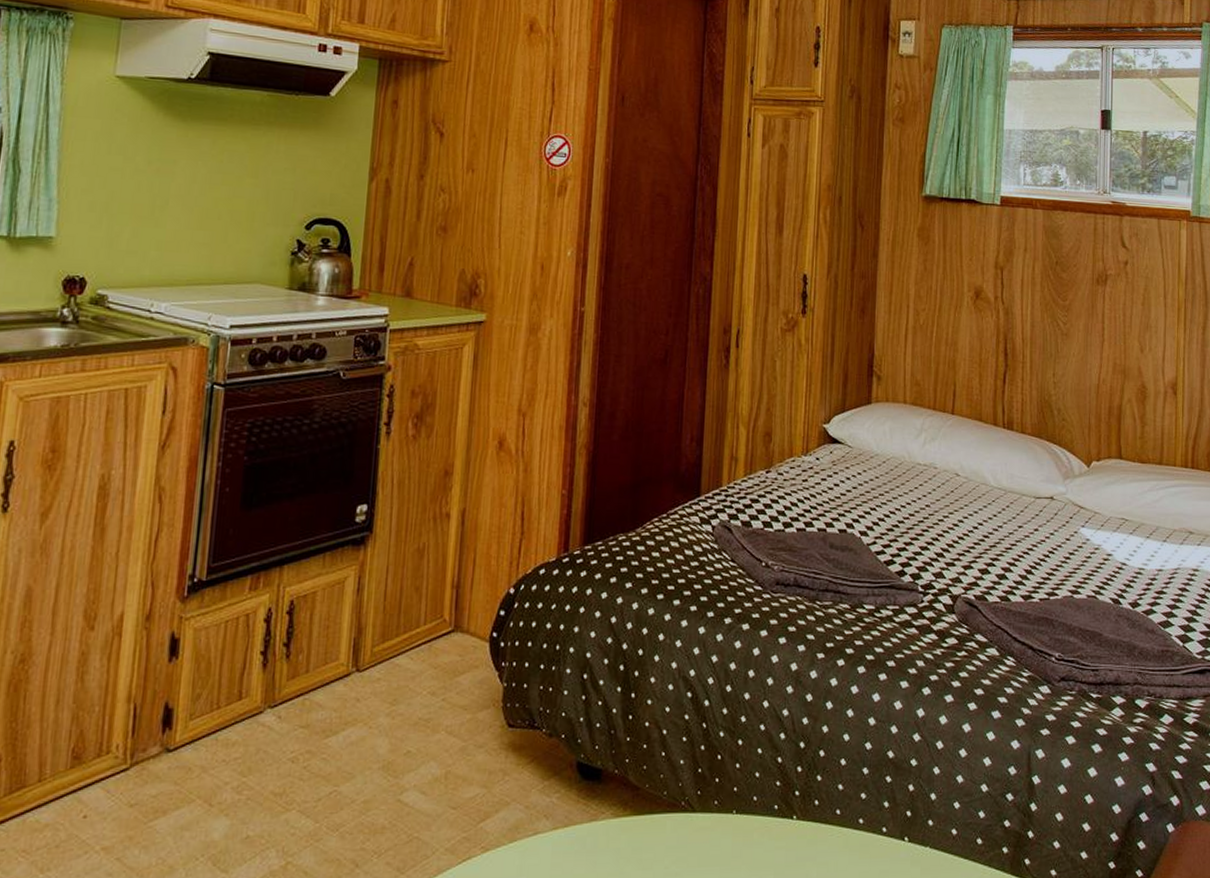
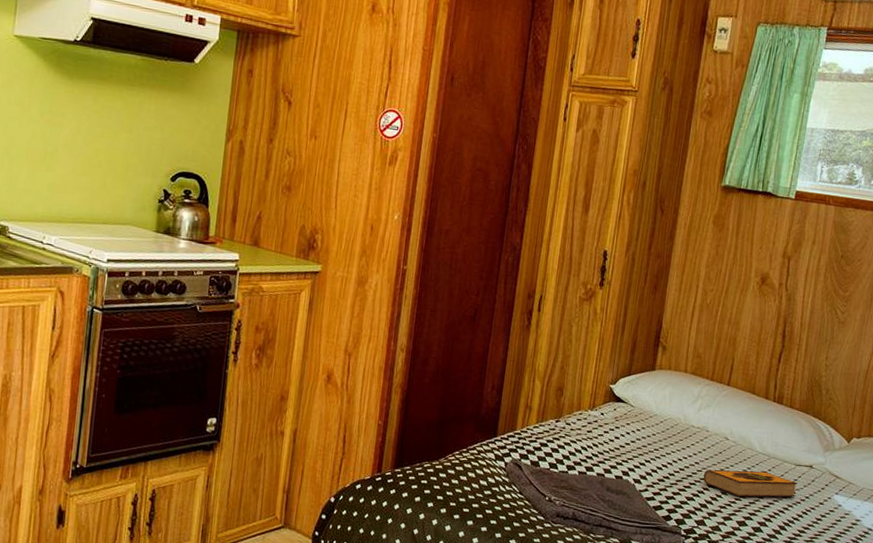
hardback book: none [936,507,1040,540] -> present [703,469,798,498]

